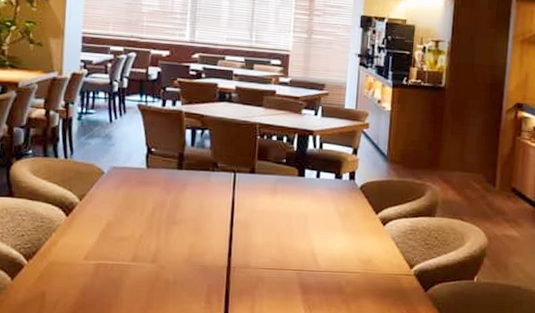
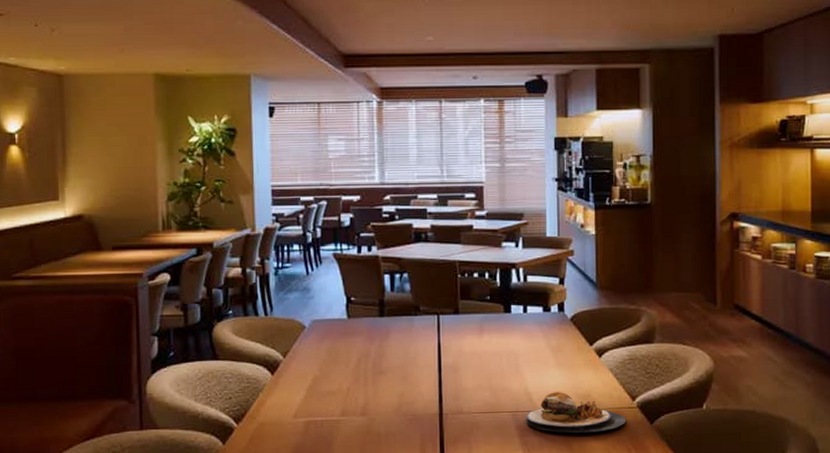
plate: none [309,255,403,296] -> present [526,392,627,433]

